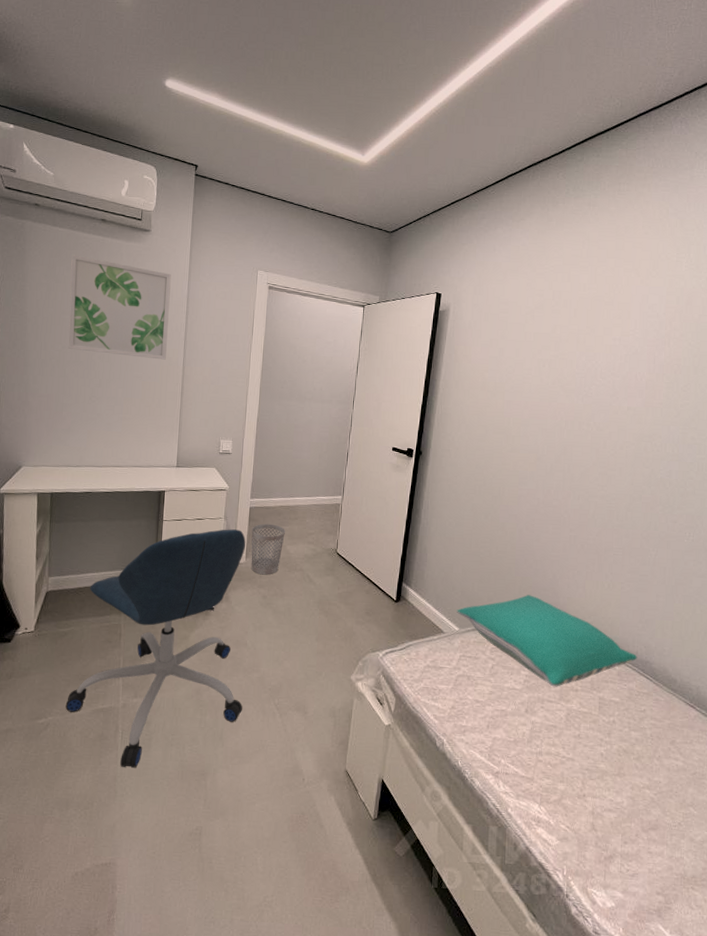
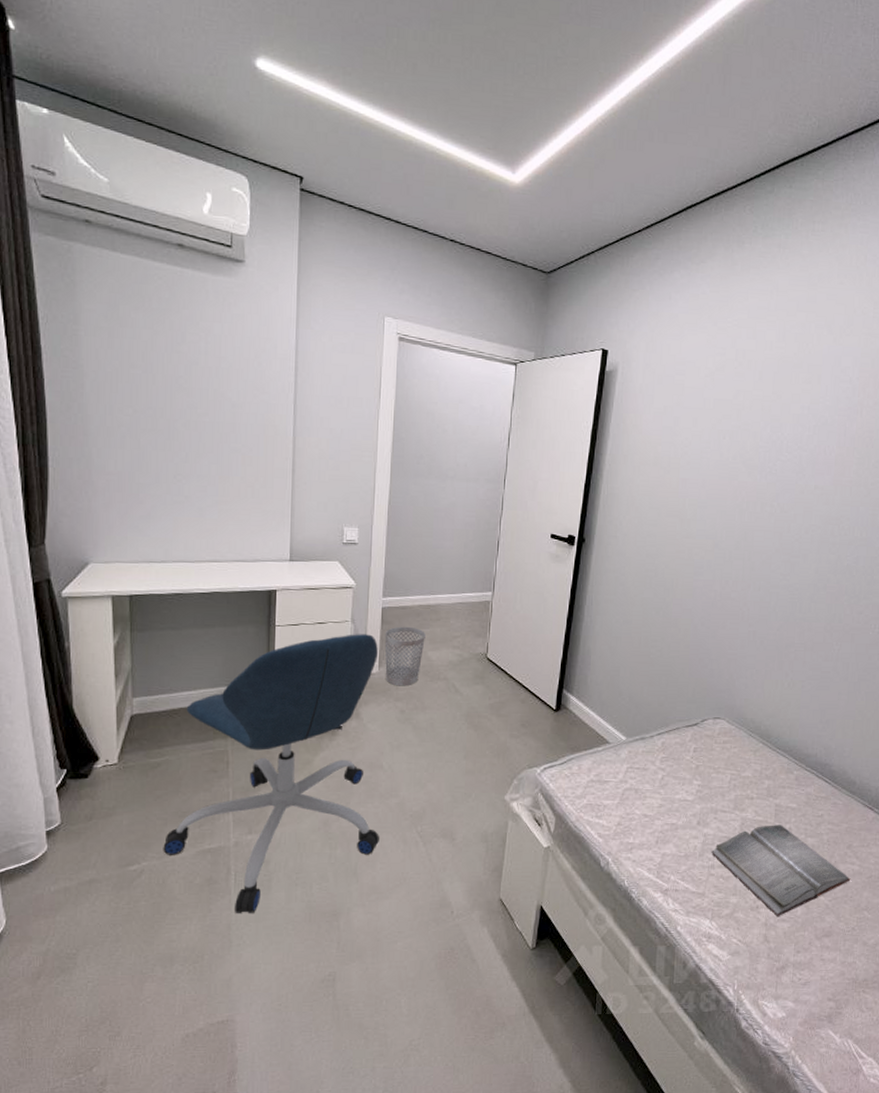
wall art: present [68,254,171,360] -> none [139,290,274,429]
pillow: present [456,595,637,687] -> none [623,698,817,796]
hardback book: none [539,716,675,806] -> present [711,825,851,916]

